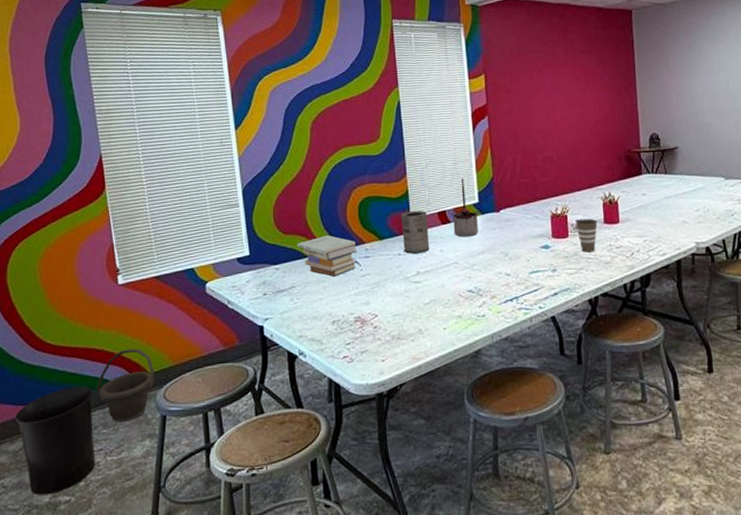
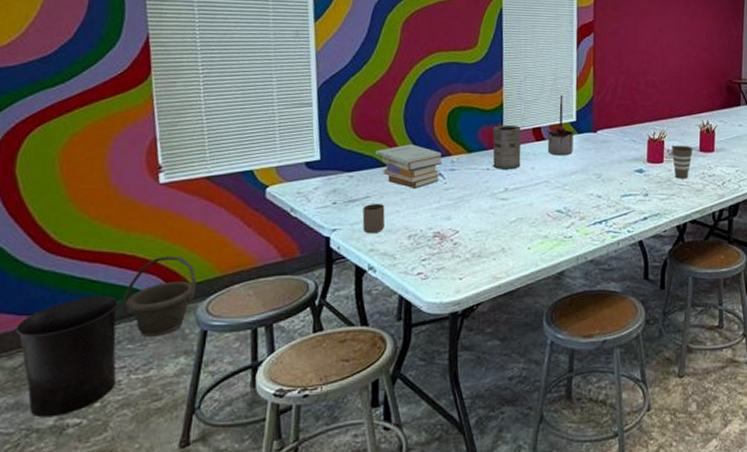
cup: none [290,292,310,321] -> present [362,203,385,234]

